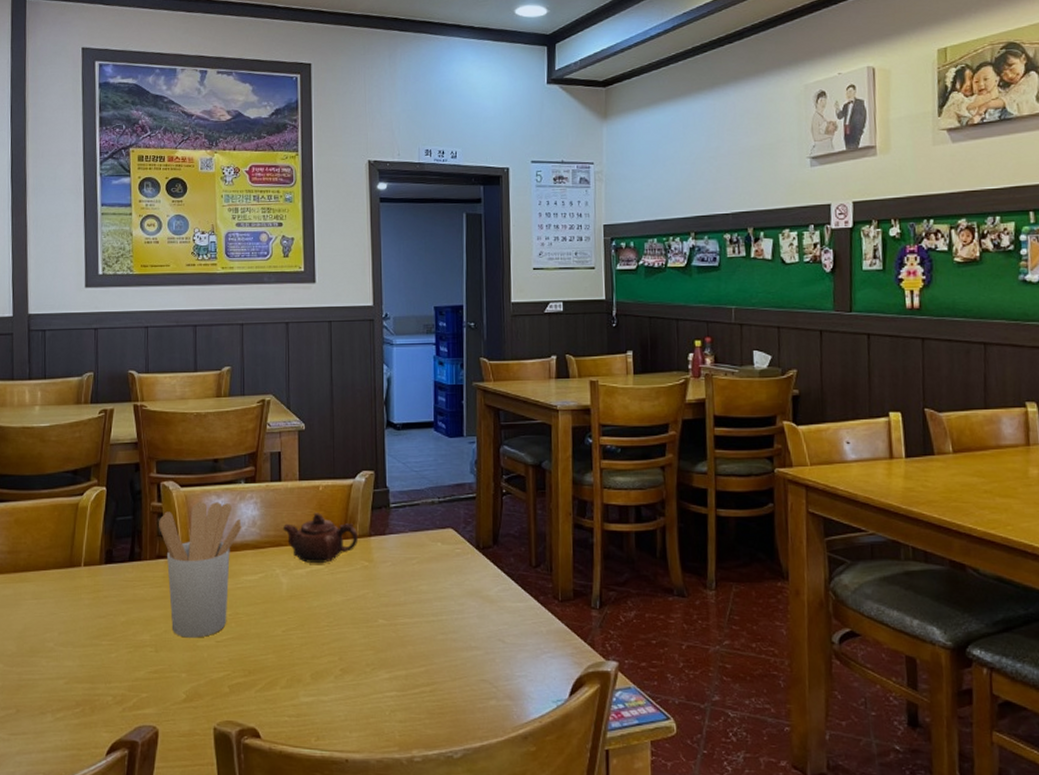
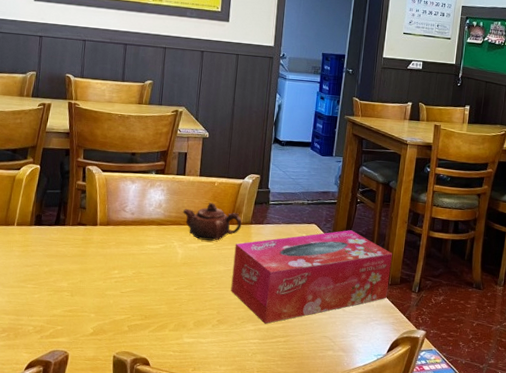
utensil holder: present [159,502,243,638] -> none [82,185,151,288]
tissue box: none [352,532,559,669] -> present [231,230,392,324]

